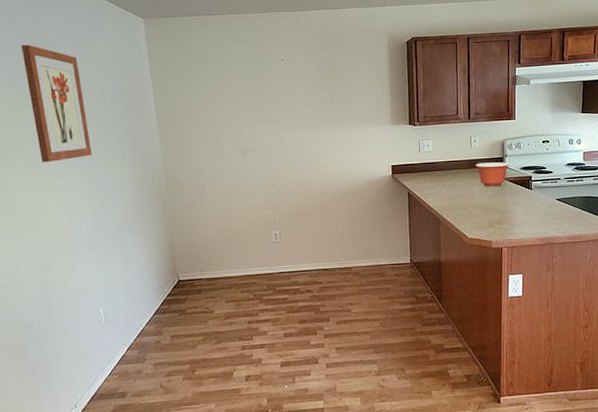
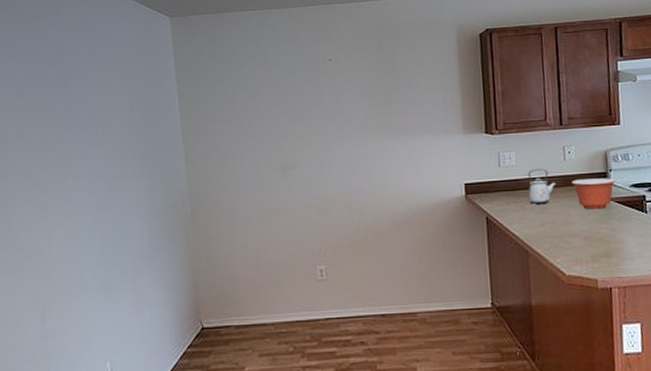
wall art: present [21,44,92,163] -> none [32,50,106,185]
kettle: none [441,154,464,182] -> present [527,169,556,204]

